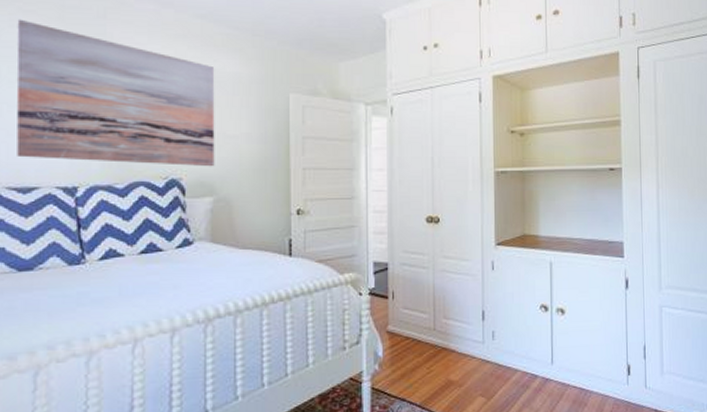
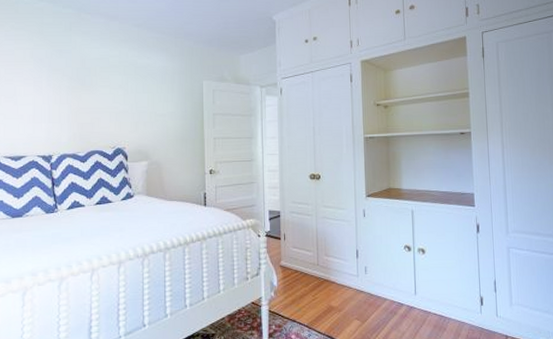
wall art: present [16,19,215,167] -> none [10,34,149,139]

